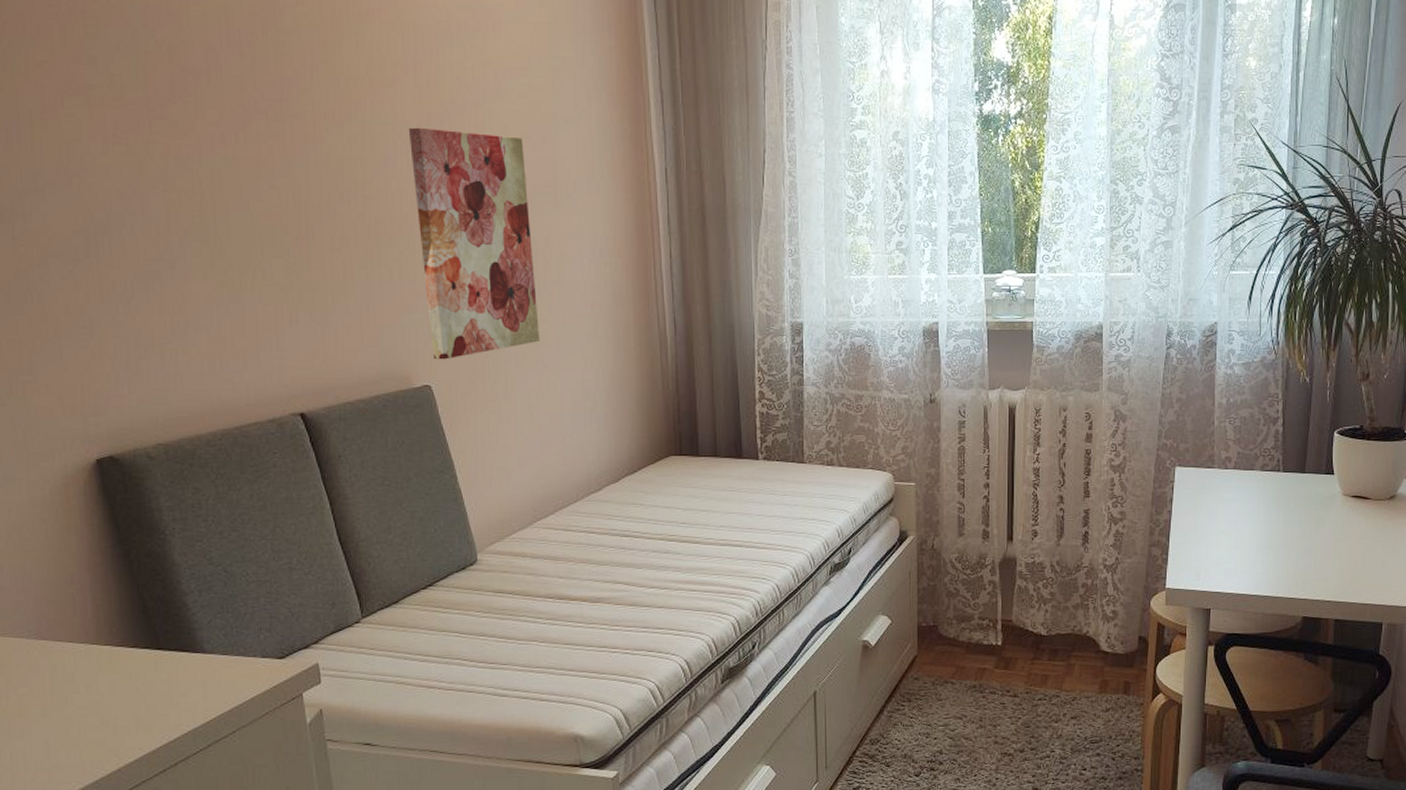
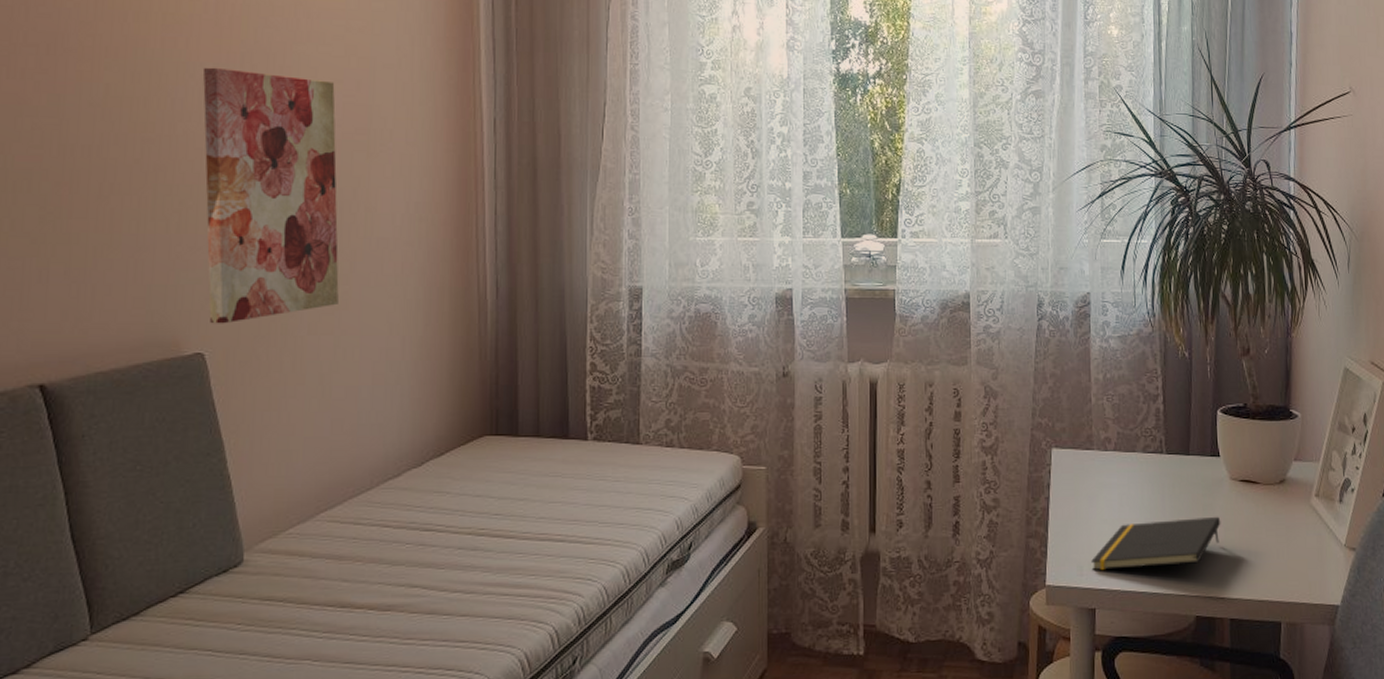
notepad: none [1208,528,1332,575] -> present [1091,516,1221,570]

